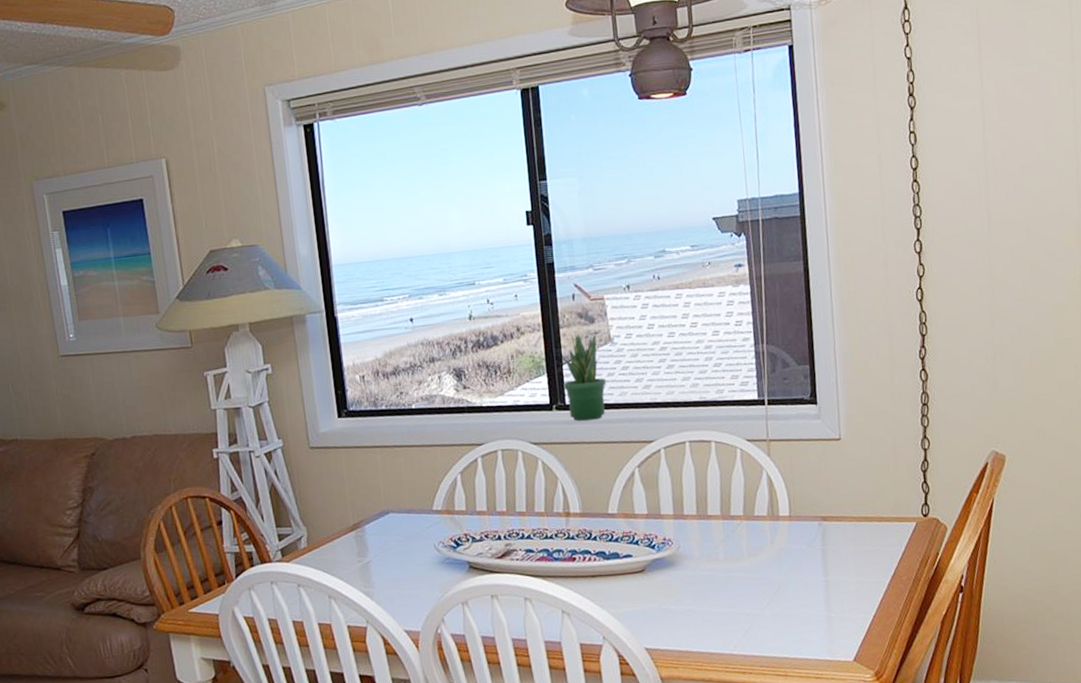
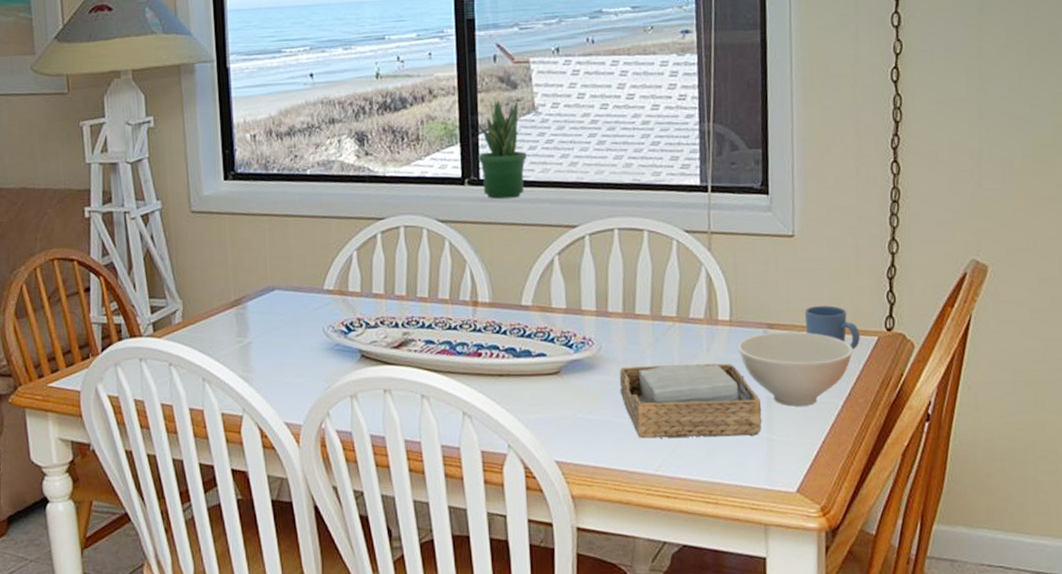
napkin holder: none [696,553,822,624] -> present [619,363,762,439]
bowl: none [796,522,896,587] -> present [737,331,854,407]
mug: none [852,498,901,535] -> present [804,305,860,350]

